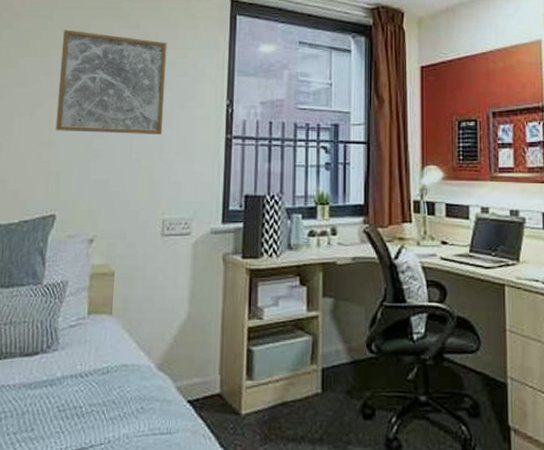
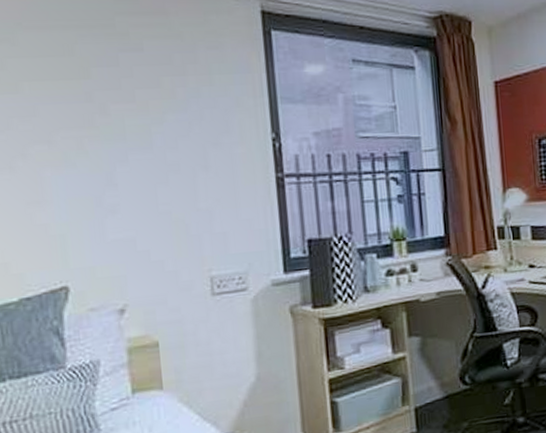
wall art: present [55,29,167,134] -> none [36,56,195,186]

